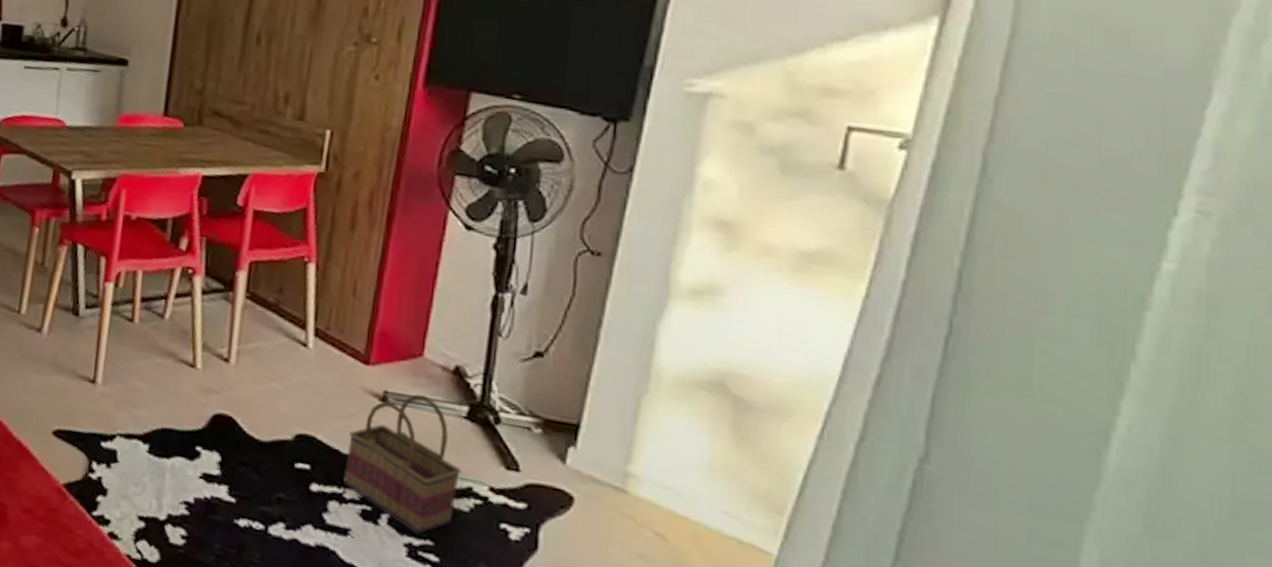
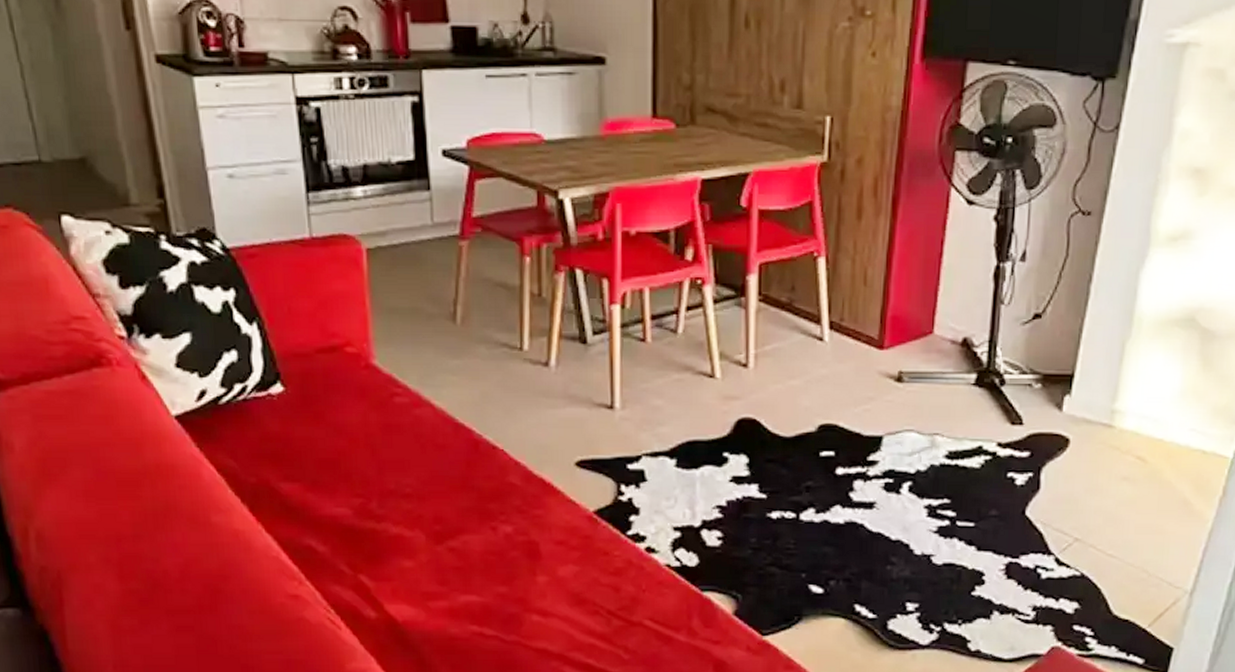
basket: present [342,394,462,535] -> none [865,368,972,496]

